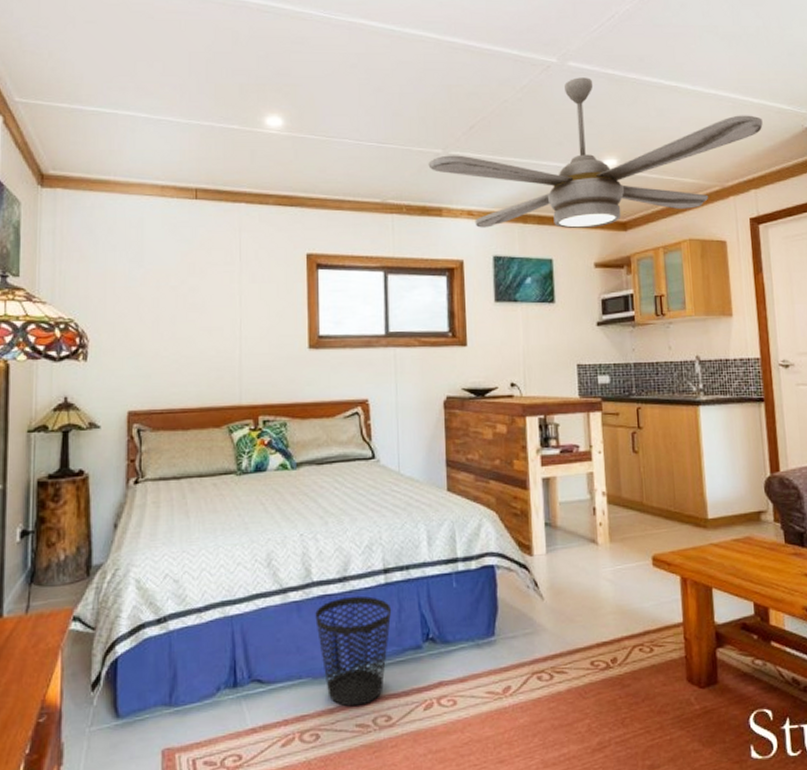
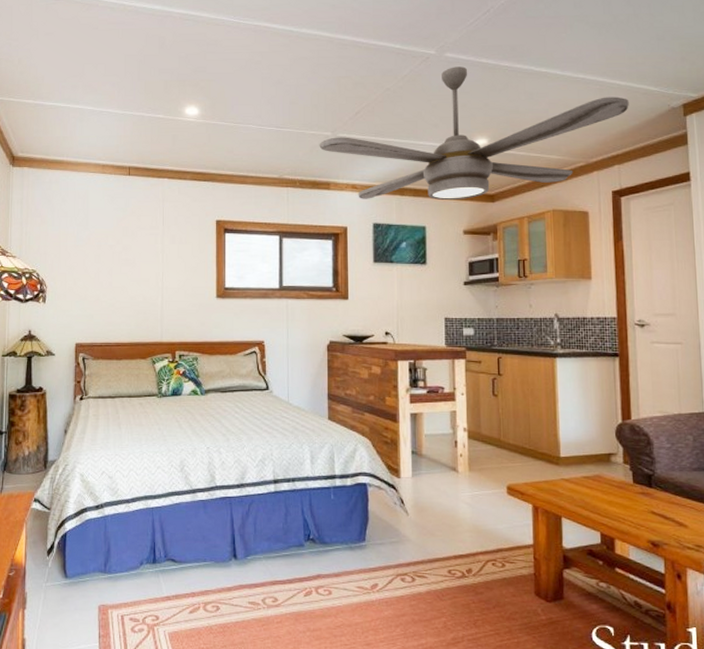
wastebasket: present [315,596,392,707] -> none [218,499,280,588]

